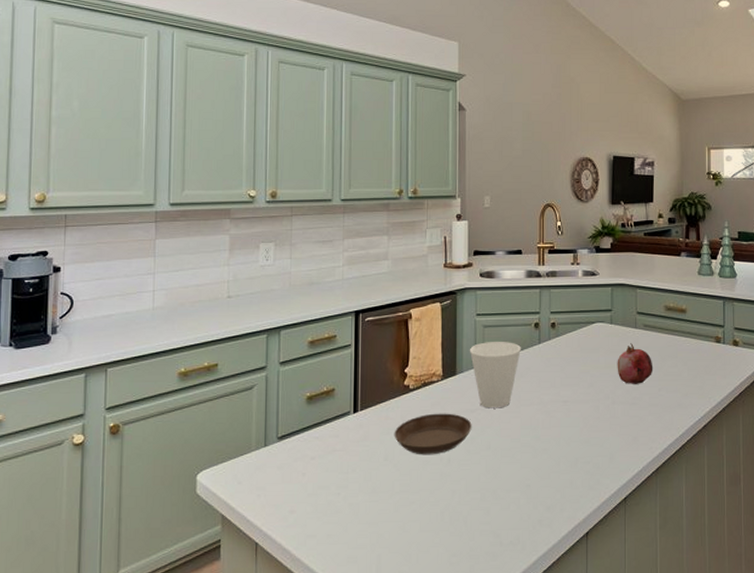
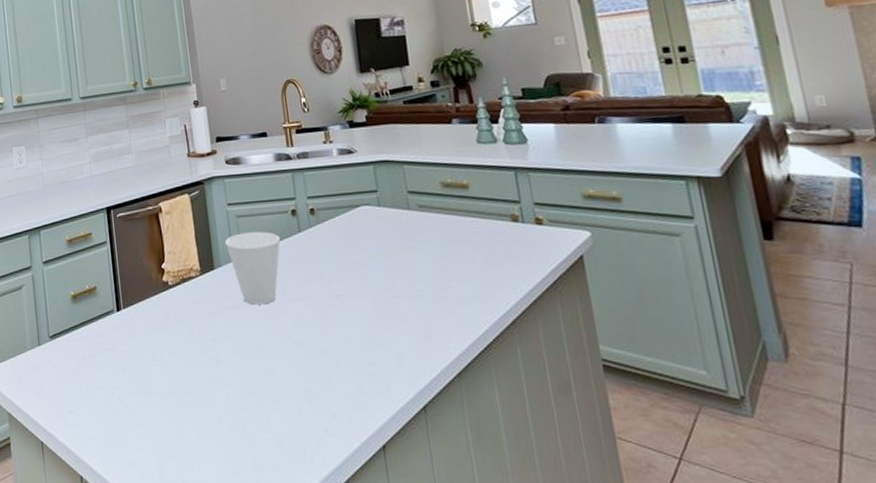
saucer: present [394,413,472,455] -> none [158,310,238,355]
fruit: present [617,343,653,384] -> none [391,227,438,274]

